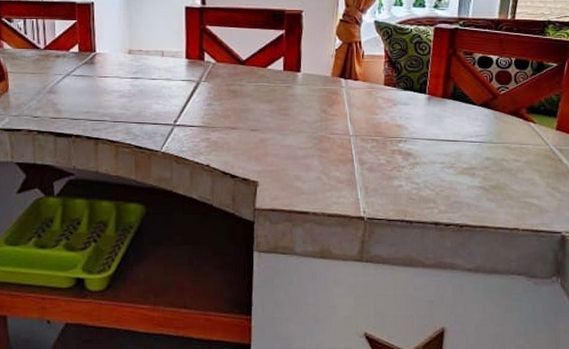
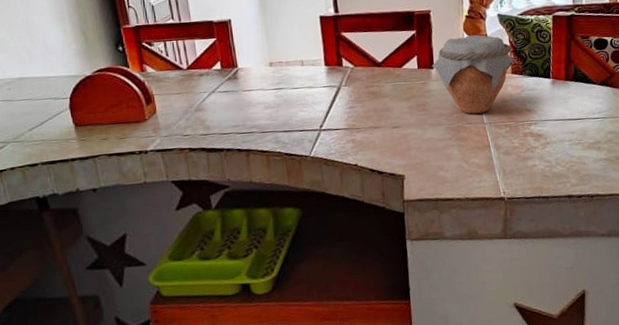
jar: none [299,40,388,124] -> present [432,34,514,114]

